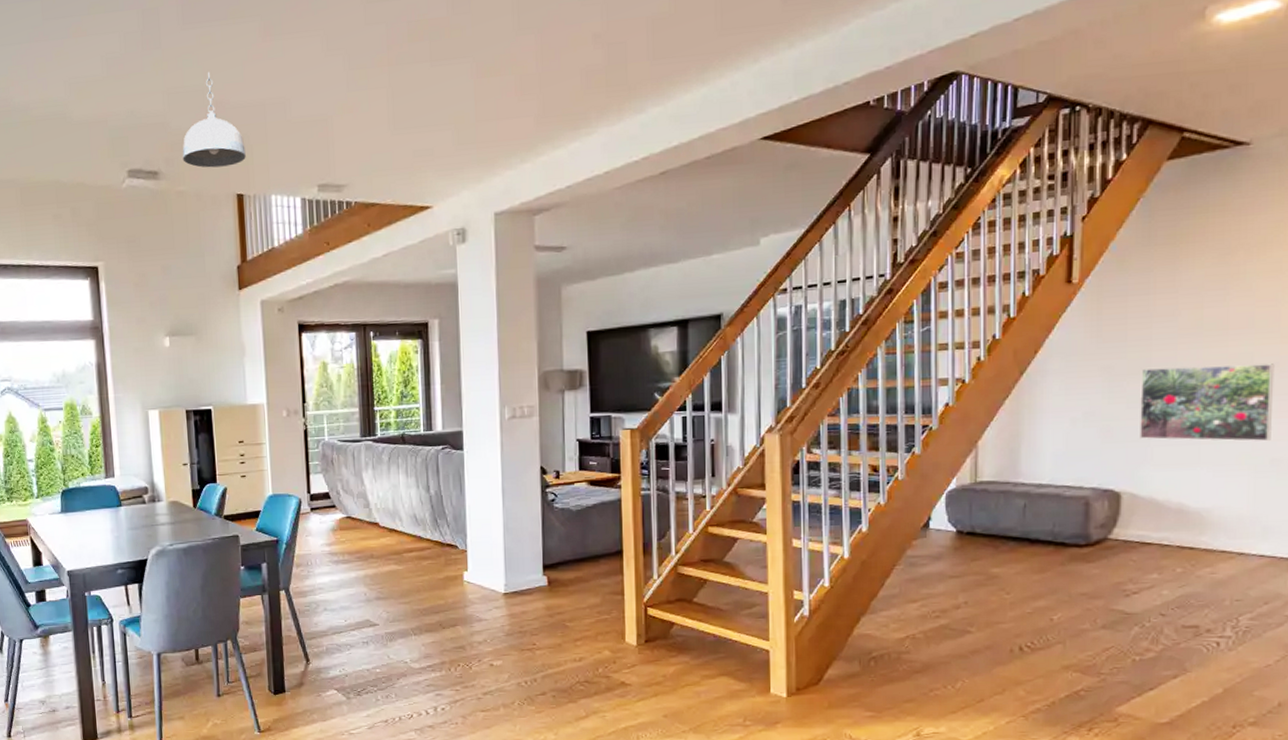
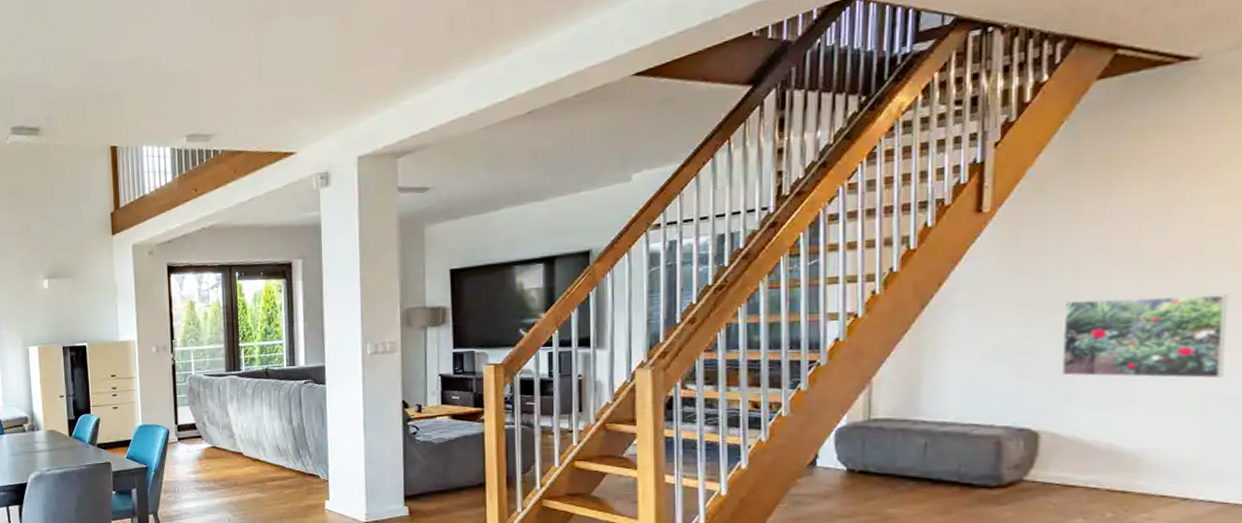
pendant light: present [182,71,246,168] -> none [61,34,119,123]

